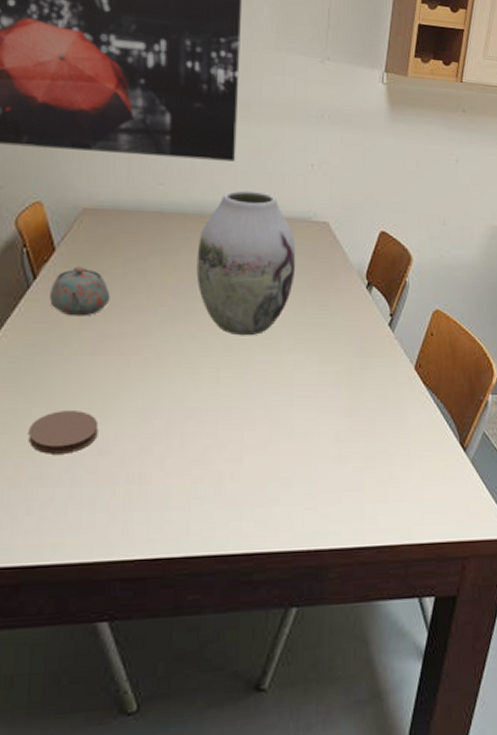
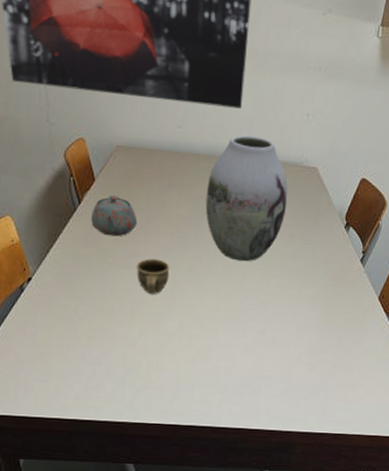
coaster: present [28,411,99,454] -> none [77,309,128,342]
cup: none [109,341,154,386] -> present [136,258,170,295]

